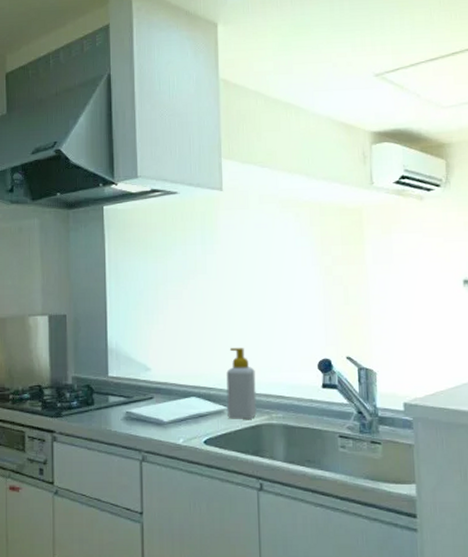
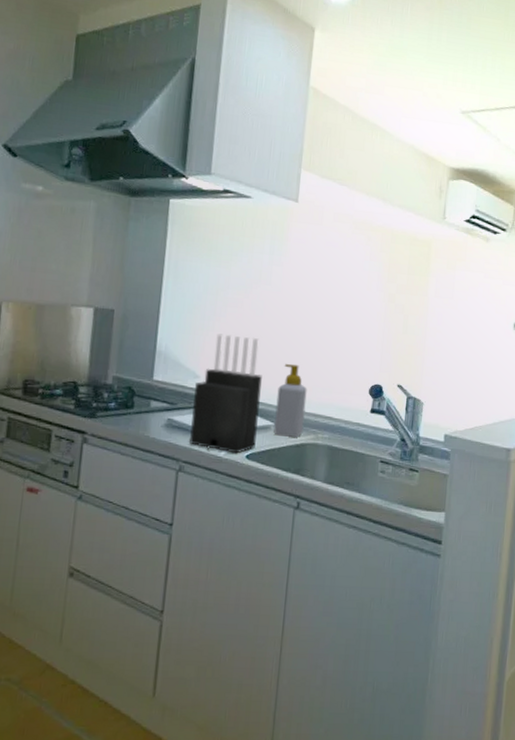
knife block: none [148,325,212,440] -> present [189,333,262,454]

